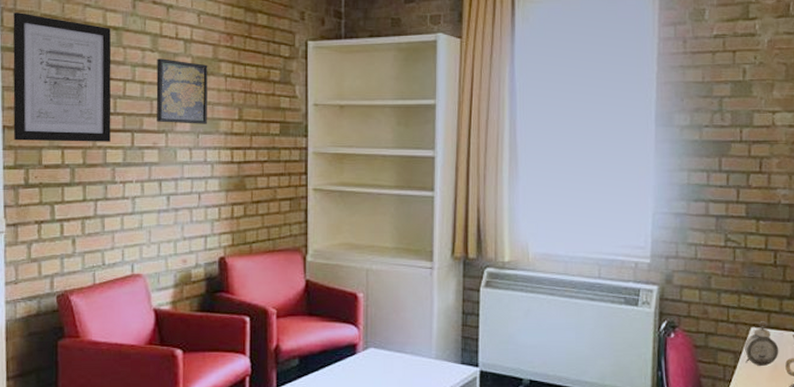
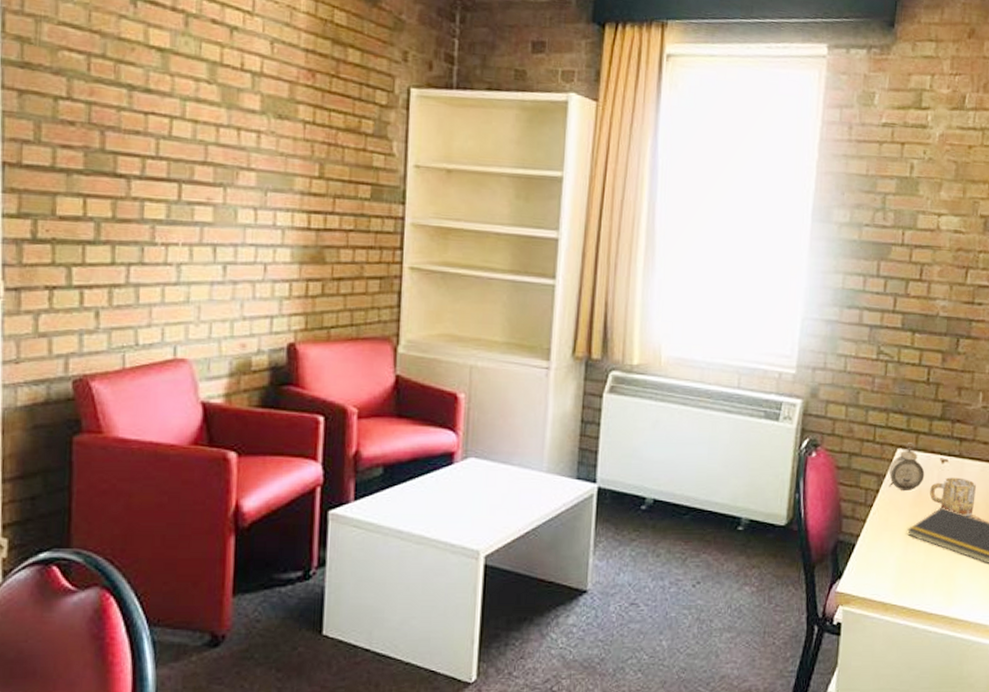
wall art: present [13,12,112,142] -> none [16,16,155,193]
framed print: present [156,58,208,124] -> none [212,93,282,180]

